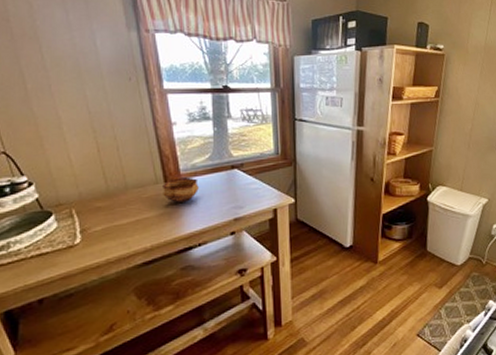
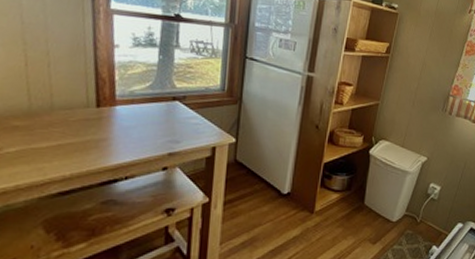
bowl: present [163,177,199,204] -> none [92,103,134,132]

